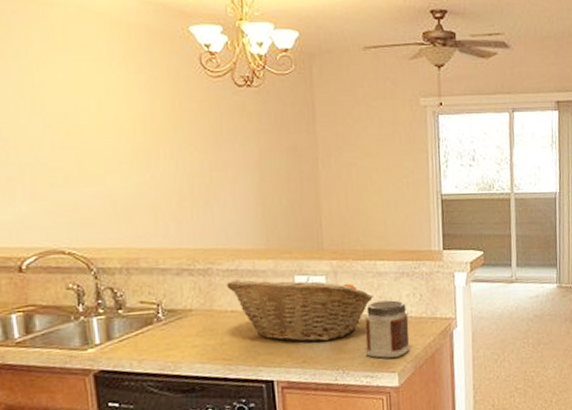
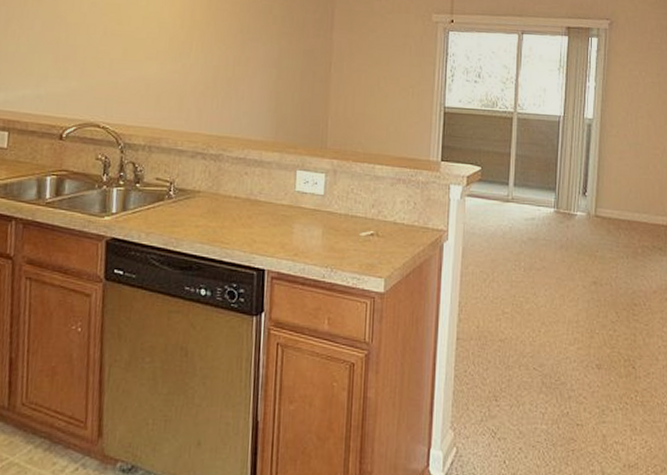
fruit basket: present [226,277,373,342] -> none [234,168,368,238]
jar: present [364,300,410,359] -> none [355,204,401,264]

